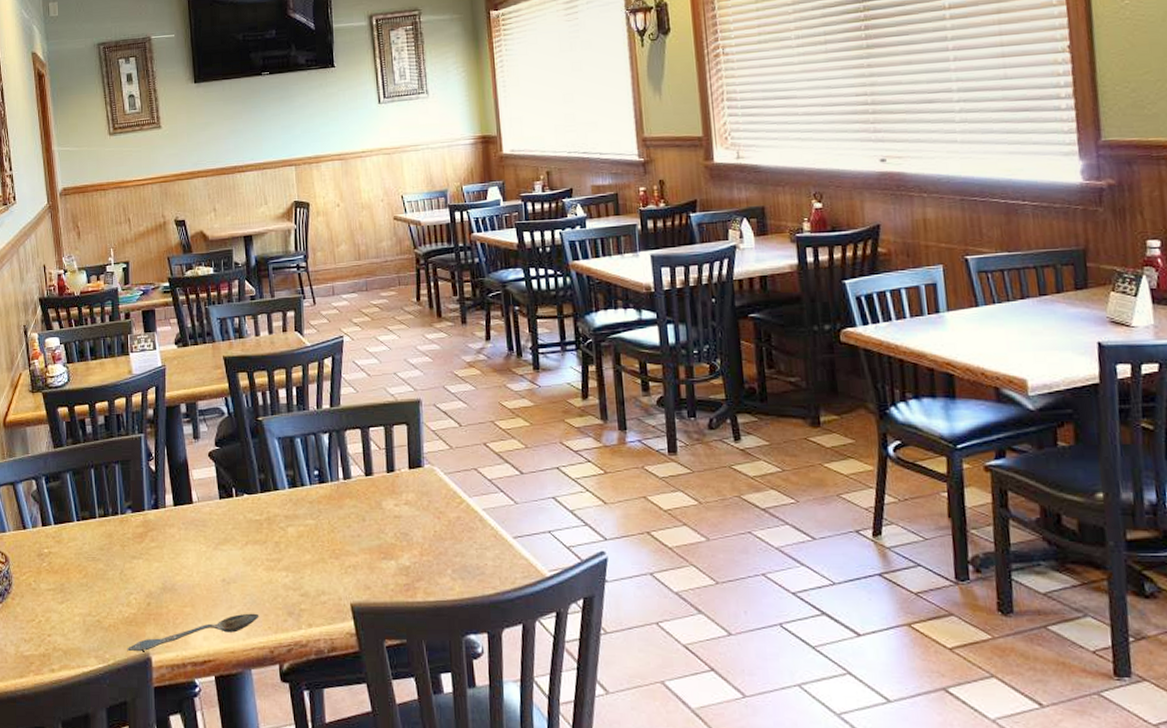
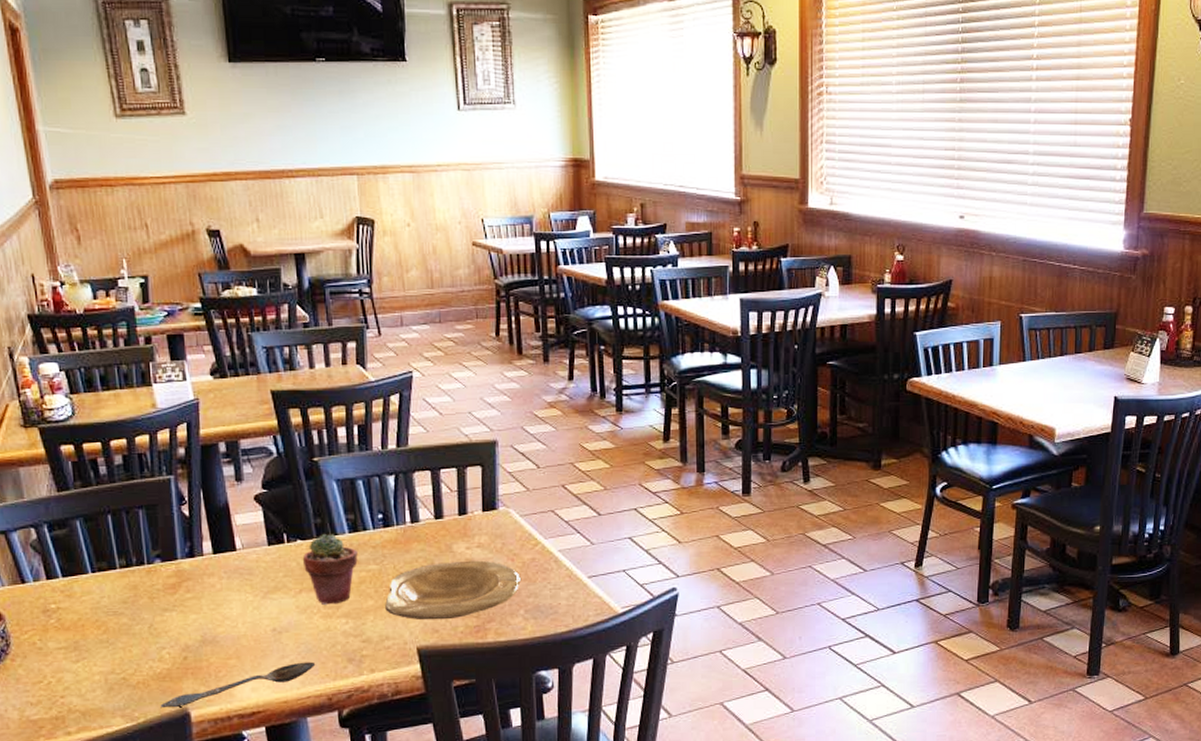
potted succulent: none [248,489,297,557] -> present [302,534,358,605]
plate: none [321,517,448,577] -> present [385,560,522,620]

